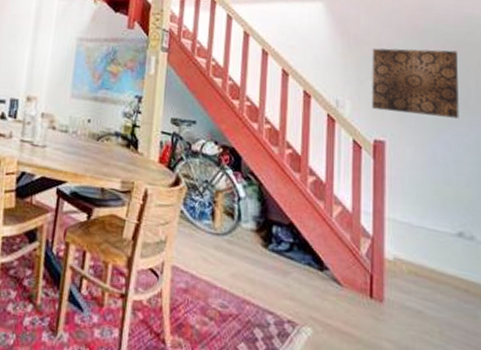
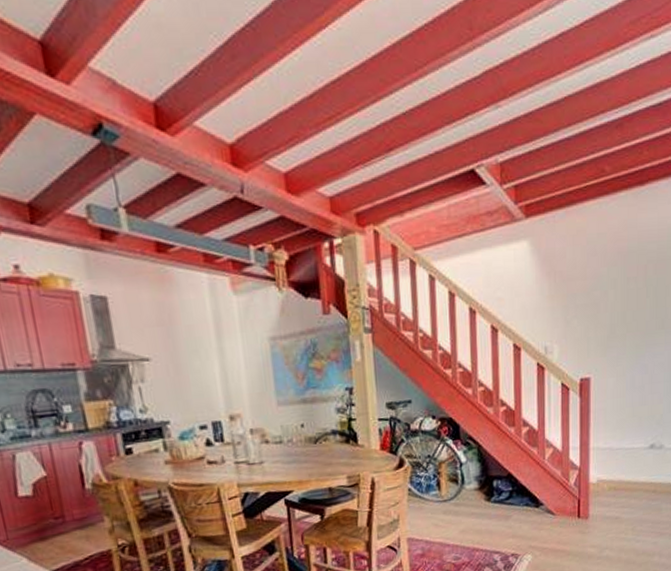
wall art: present [371,48,459,119] -> none [577,269,658,349]

